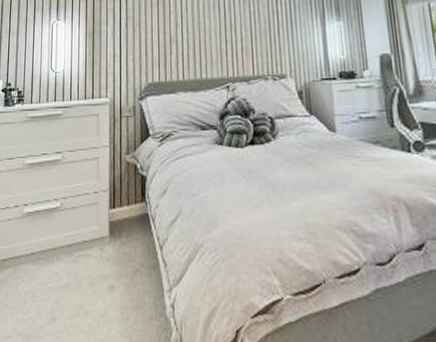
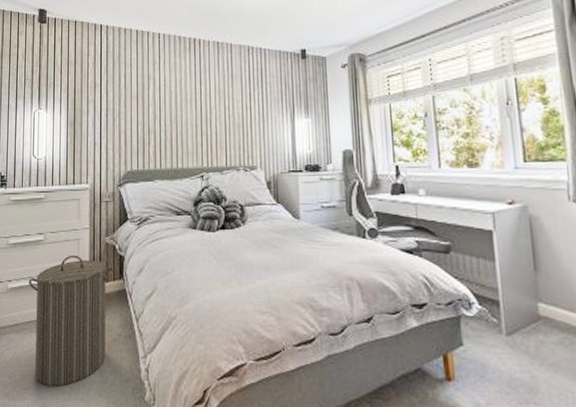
laundry hamper: none [46,175,135,325] -> present [29,255,113,386]

